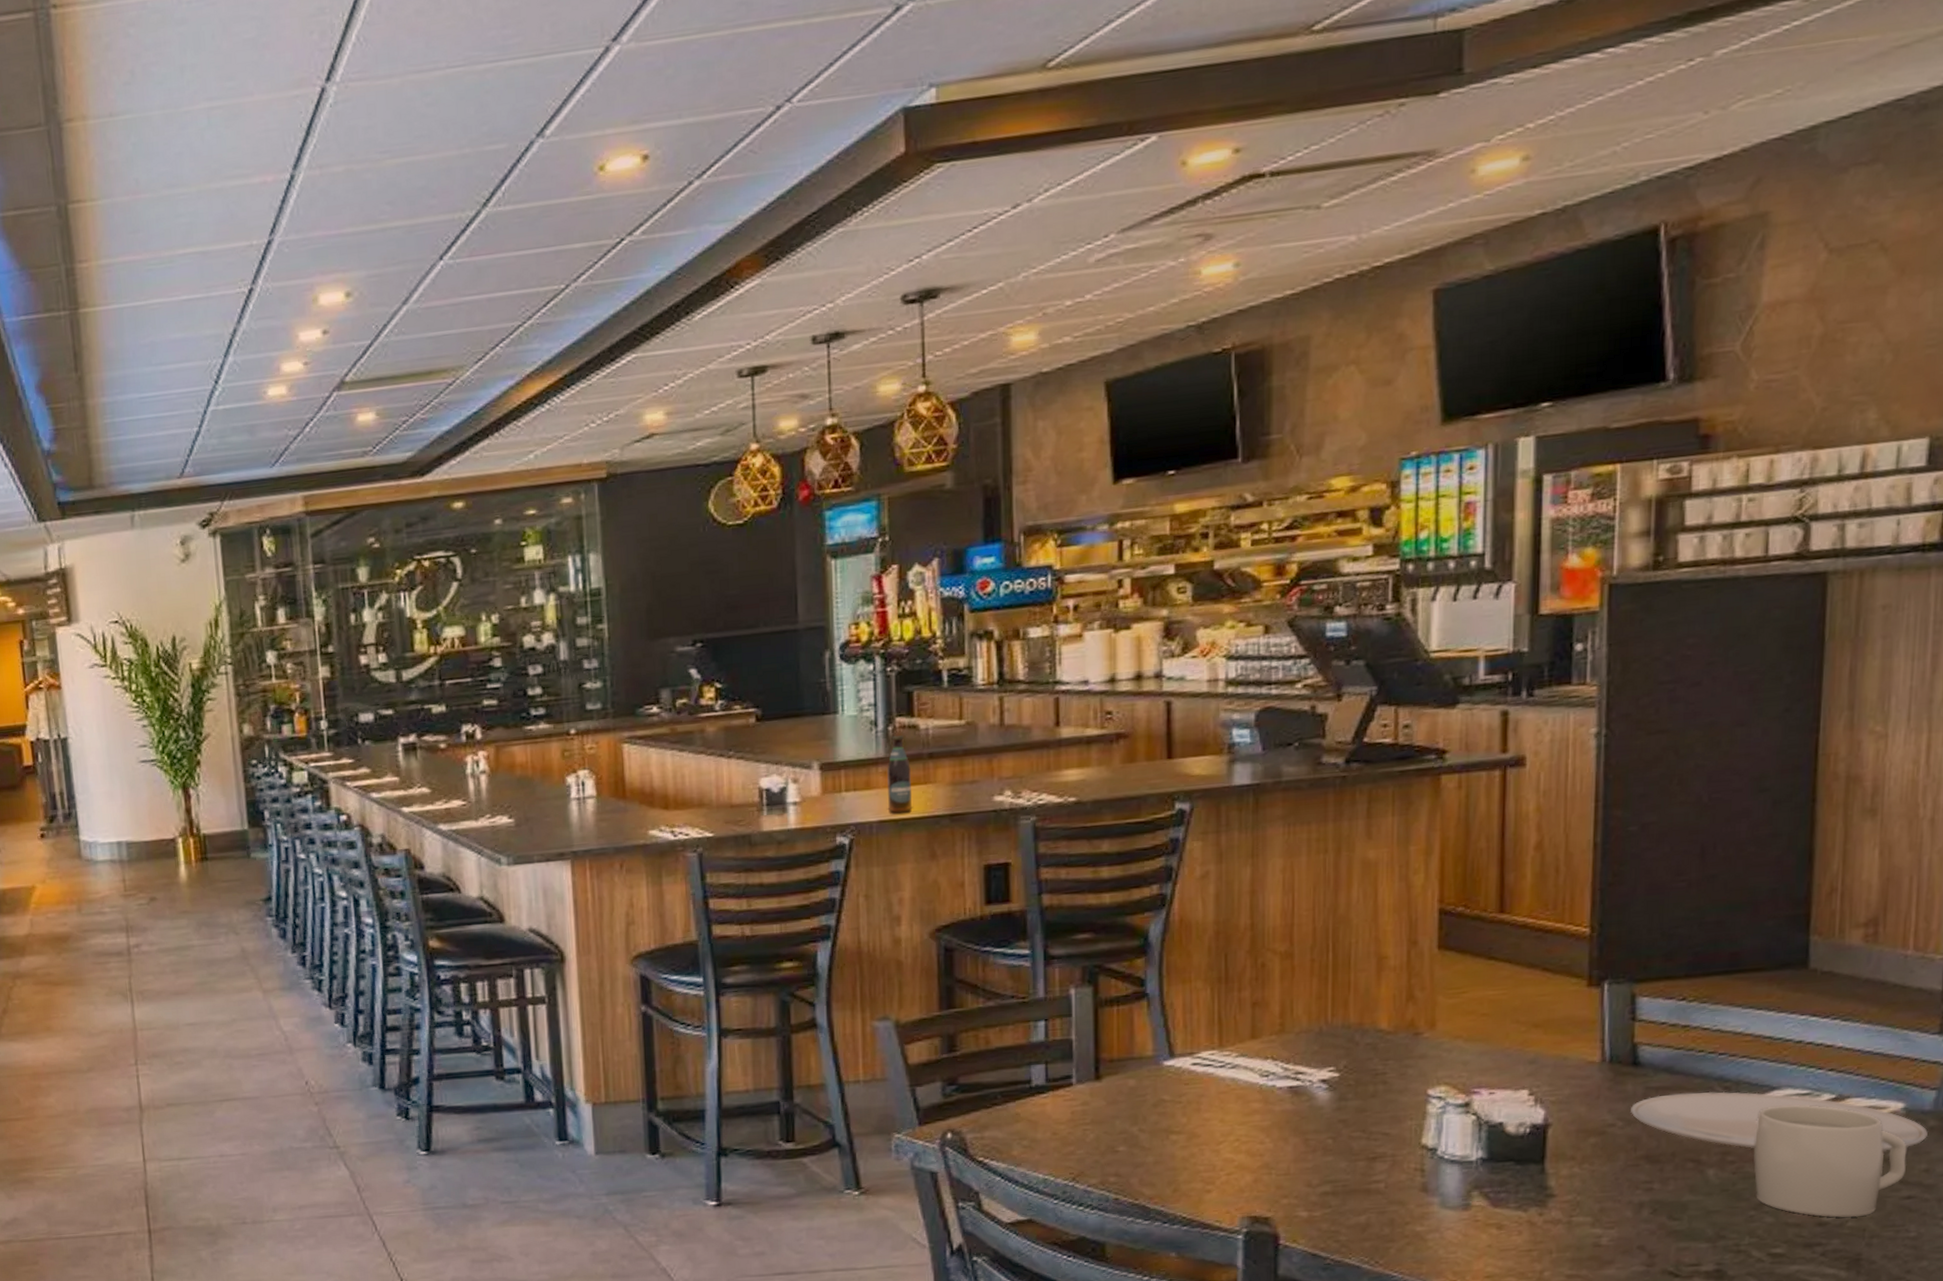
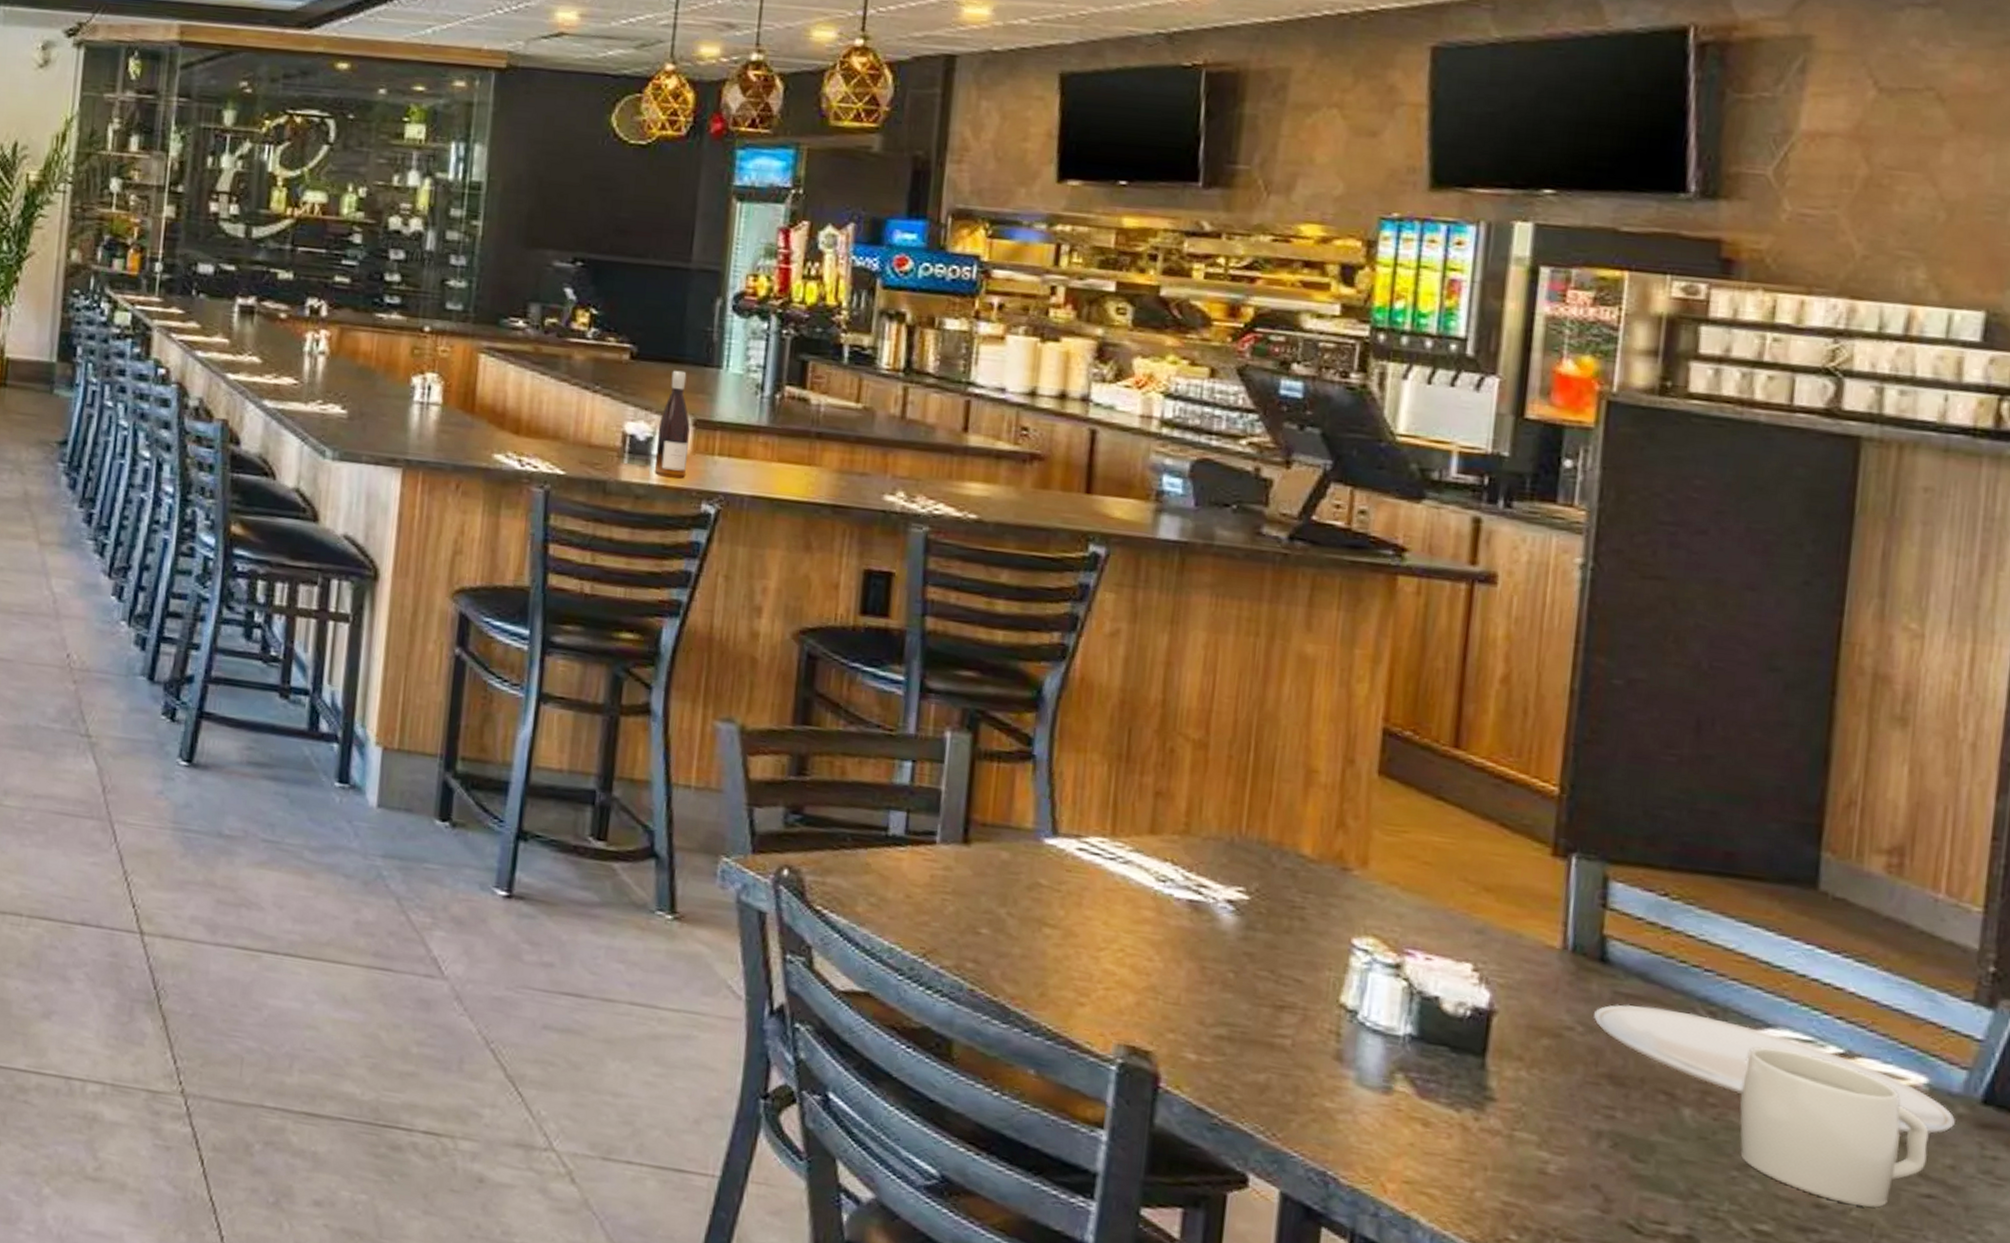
bottle: none [789,722,820,821] -> present [654,370,690,480]
bottle: present [887,735,912,816] -> none [764,406,795,496]

